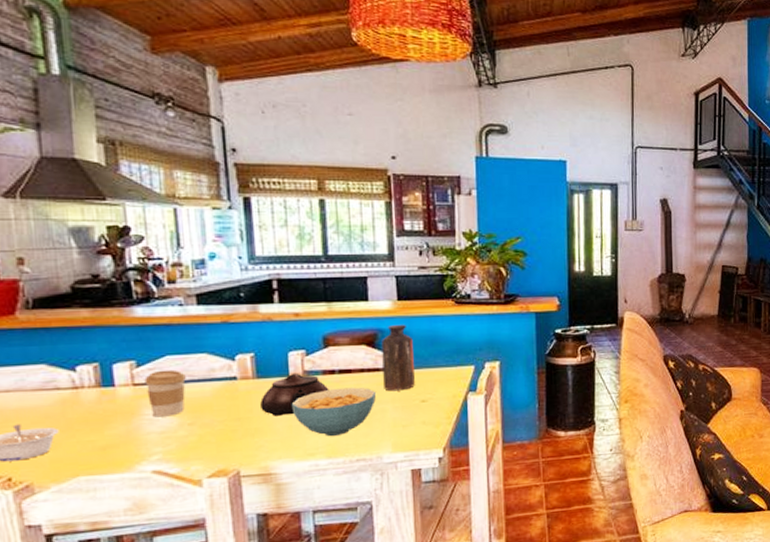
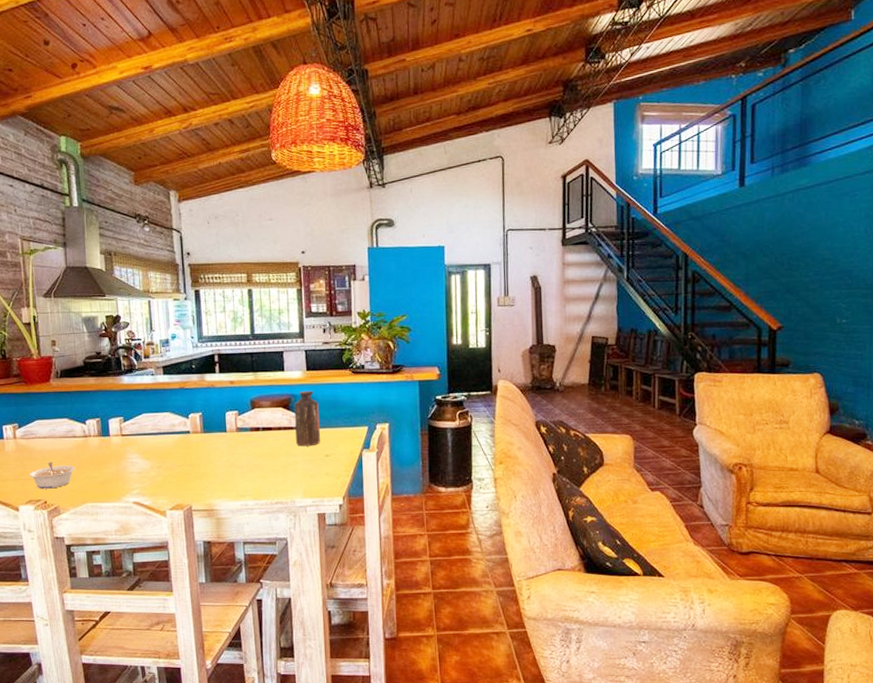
coffee cup: present [144,369,186,418] -> none [129,424,156,461]
teapot: present [260,372,329,416] -> none [206,429,255,464]
cereal bowl: present [291,387,377,437] -> none [228,442,291,482]

